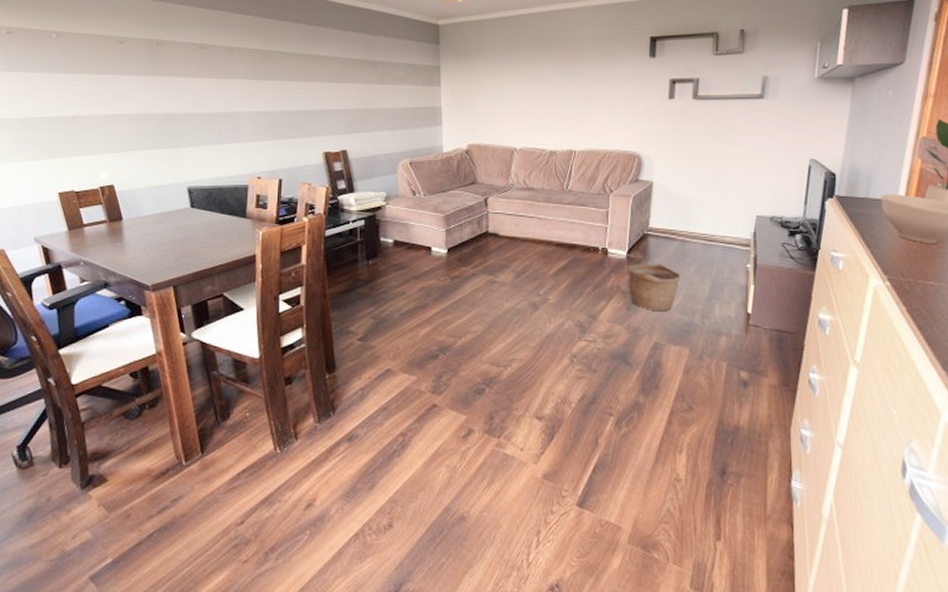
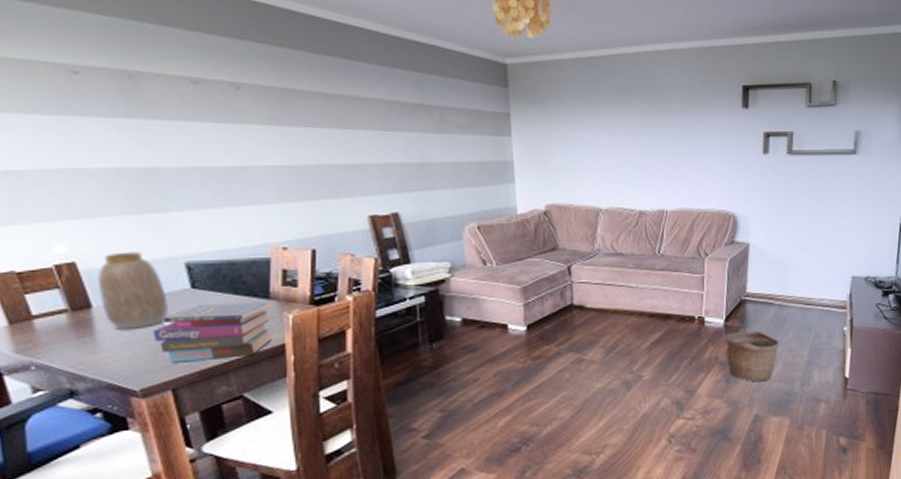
vase: none [127,178,174,238] -> present [98,251,168,329]
books: none [162,221,248,265] -> present [153,303,272,363]

